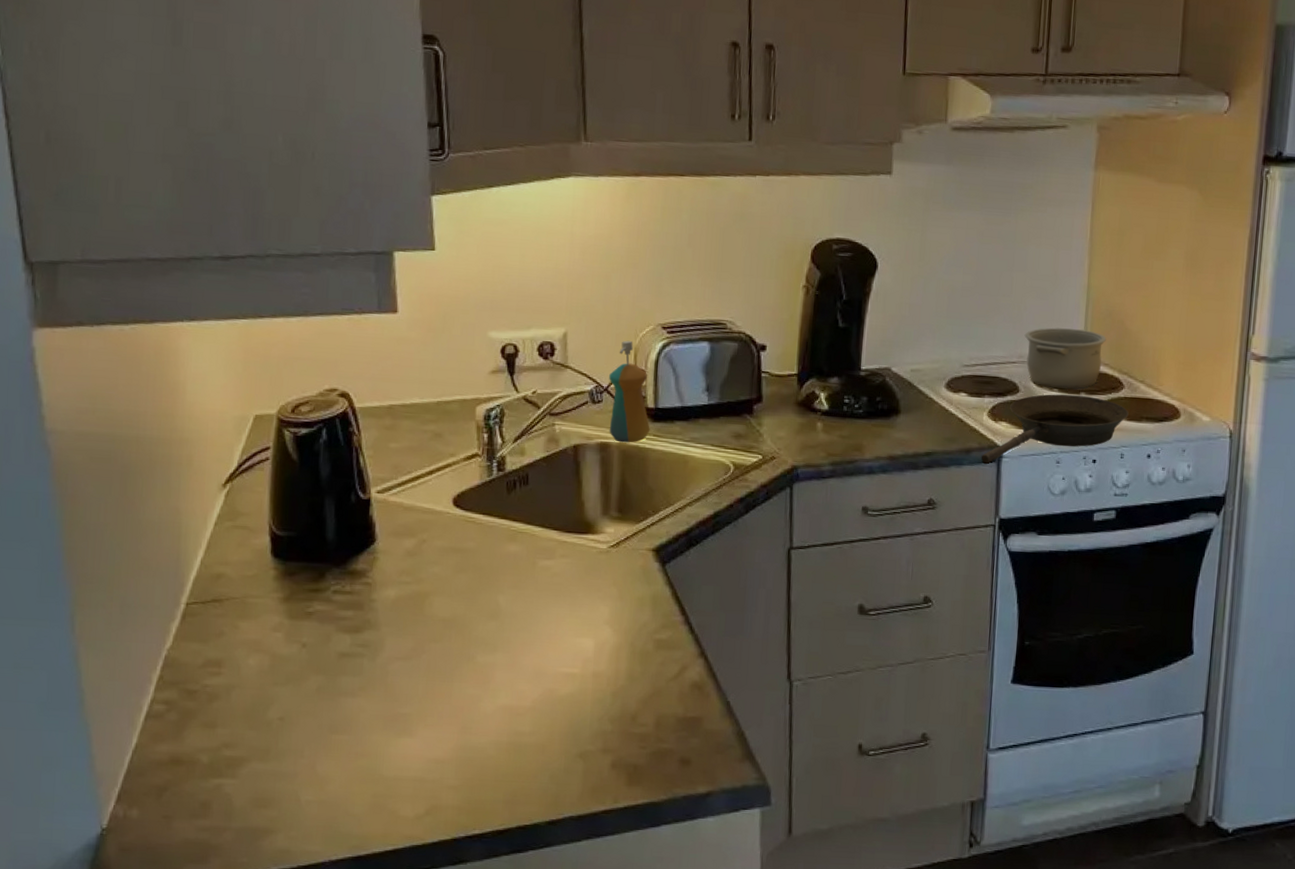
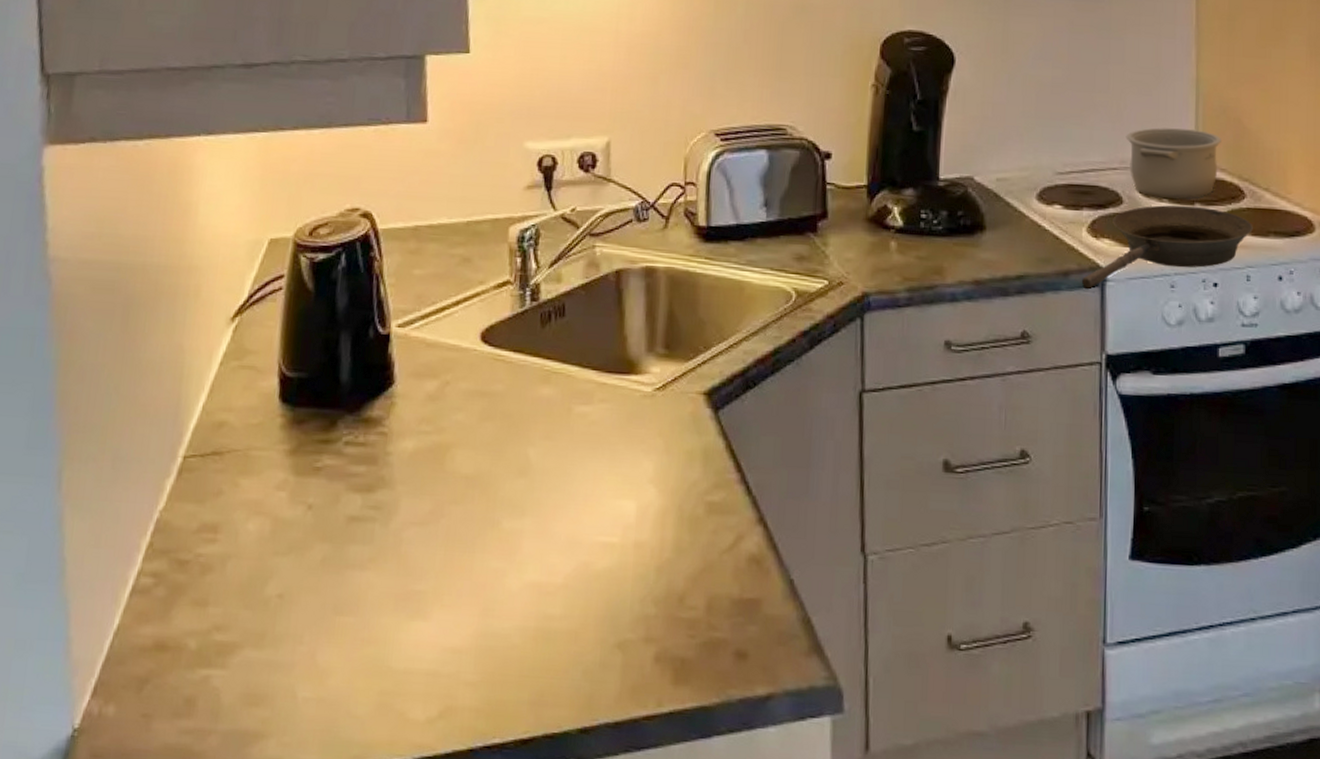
soap dispenser: present [609,340,650,443] -> none [655,149,702,267]

